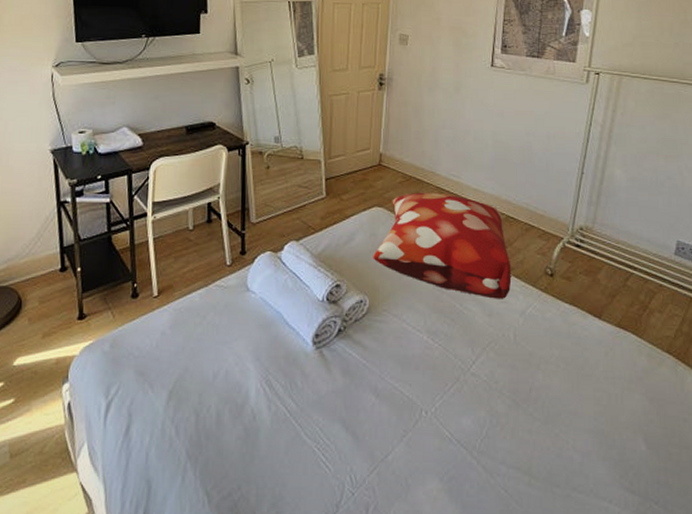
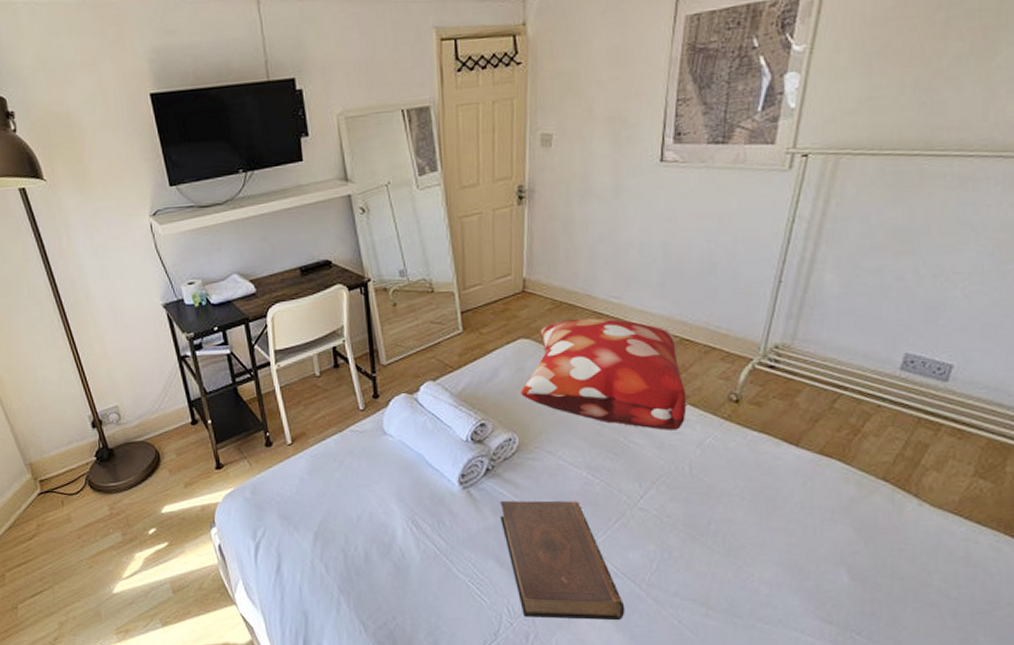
book: none [348,363,458,490] -> present [499,500,625,621]

